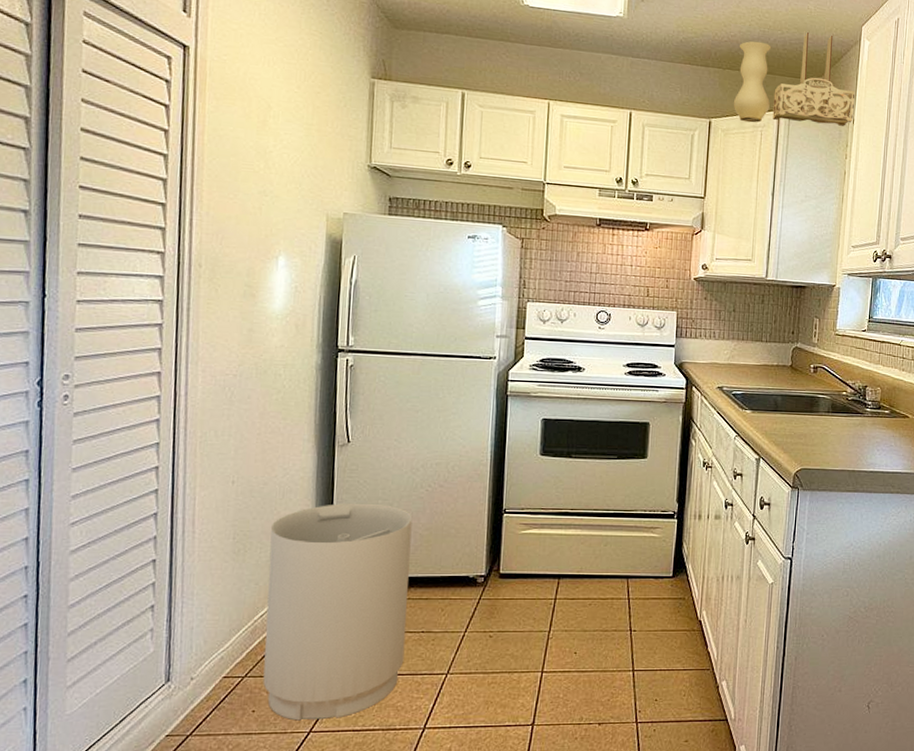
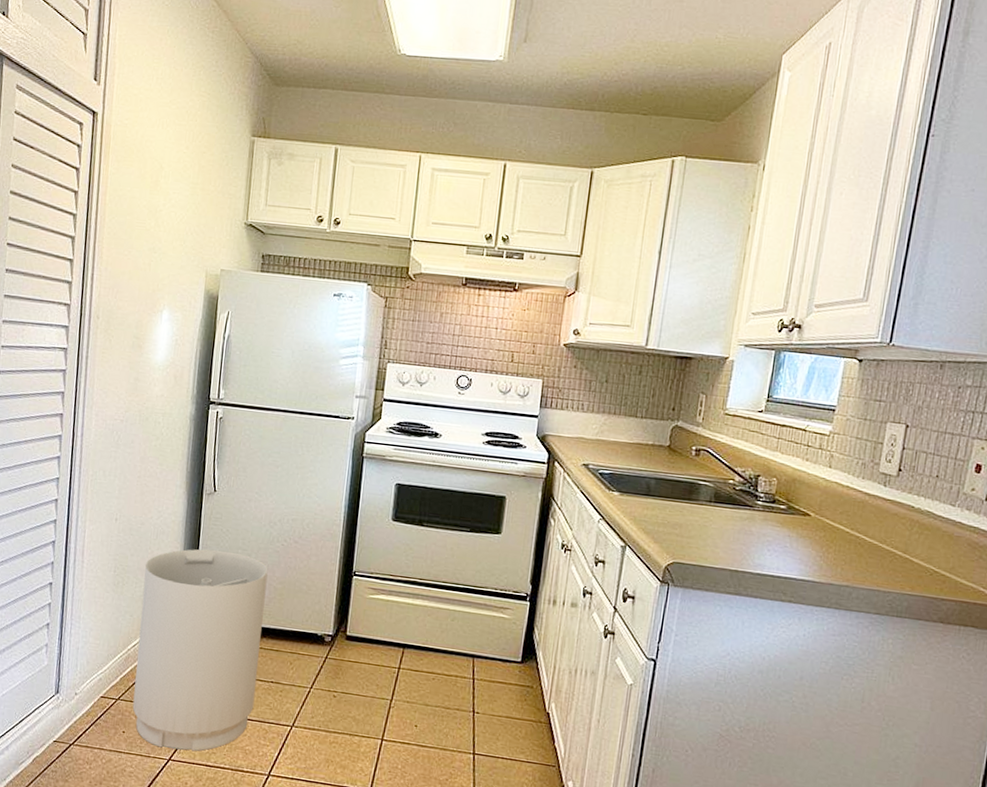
vase: present [733,41,772,123] -> none [619,79,669,172]
decorative basket: present [772,31,856,126] -> none [665,64,769,174]

